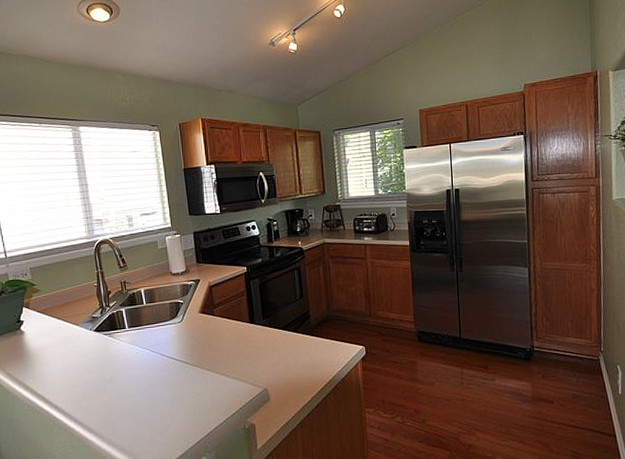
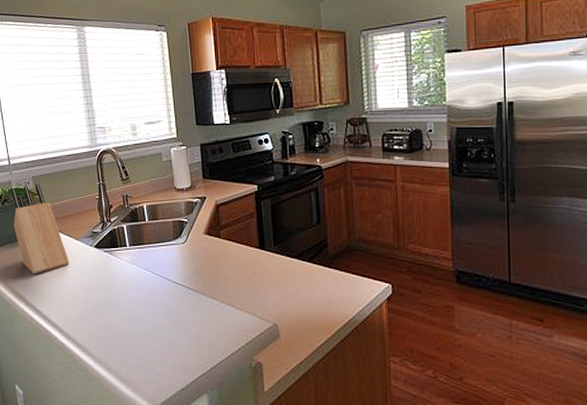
knife block: none [8,274,70,361] -> present [11,183,70,274]

